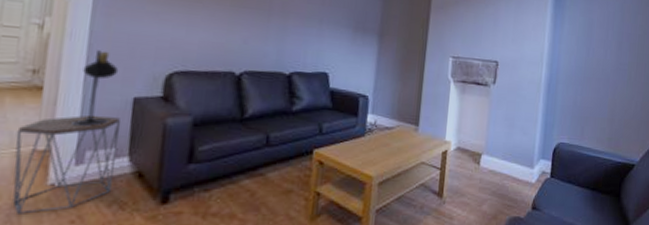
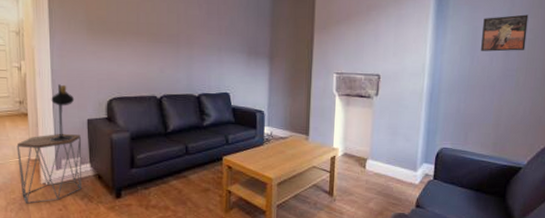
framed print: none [596,10,638,46] -> present [481,14,529,52]

